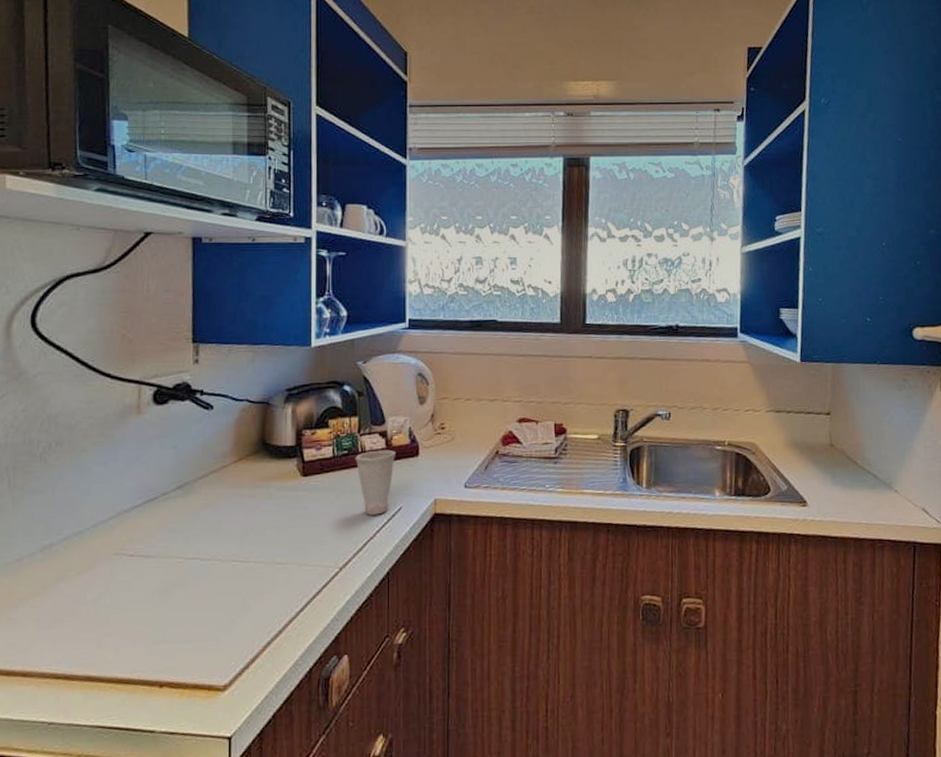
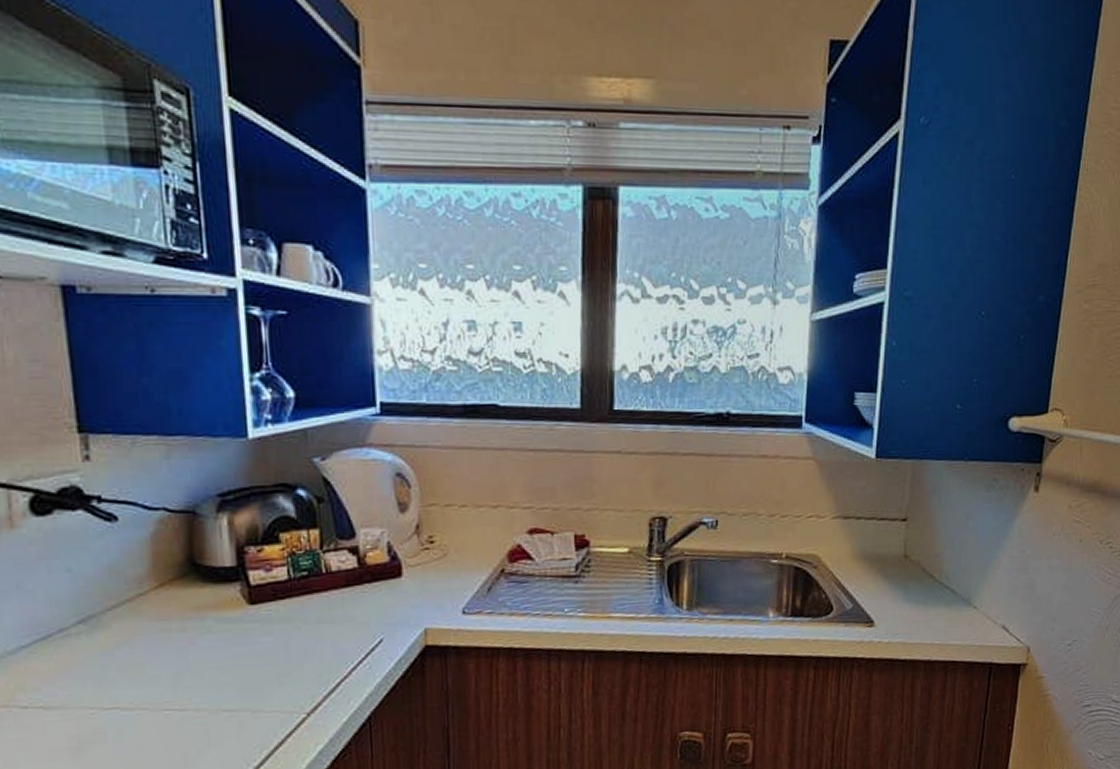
cup: present [355,449,397,515] -> none [318,569,373,650]

